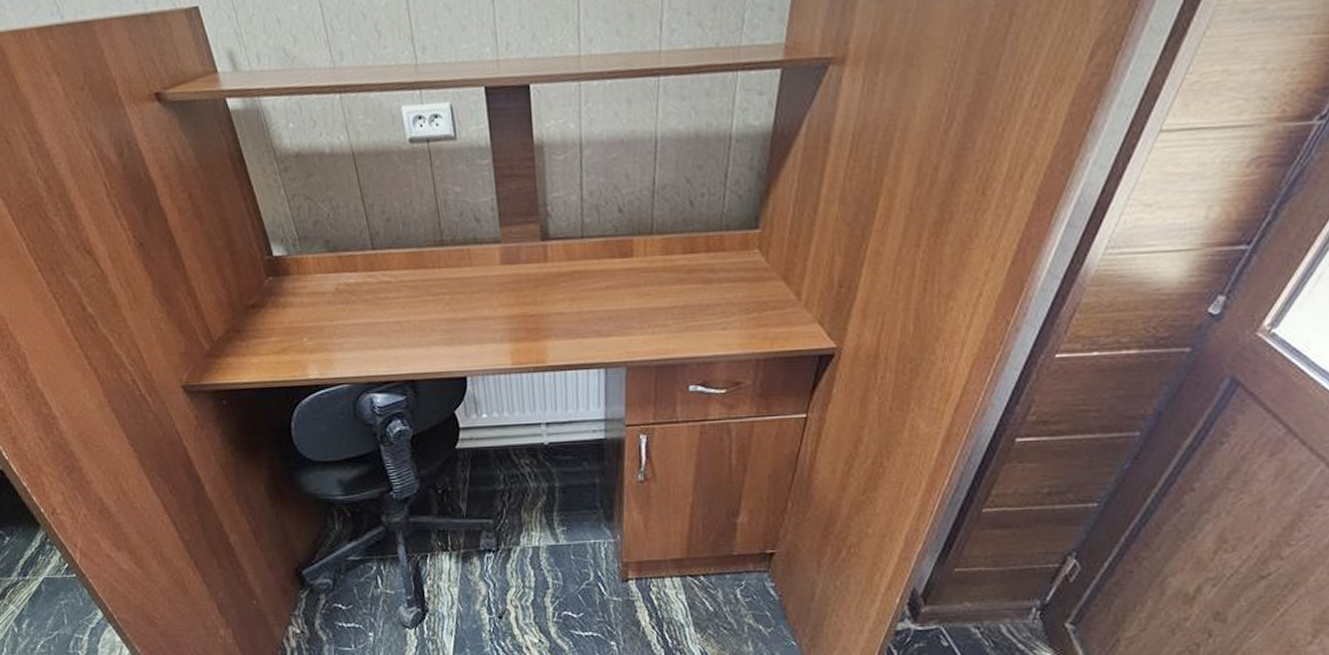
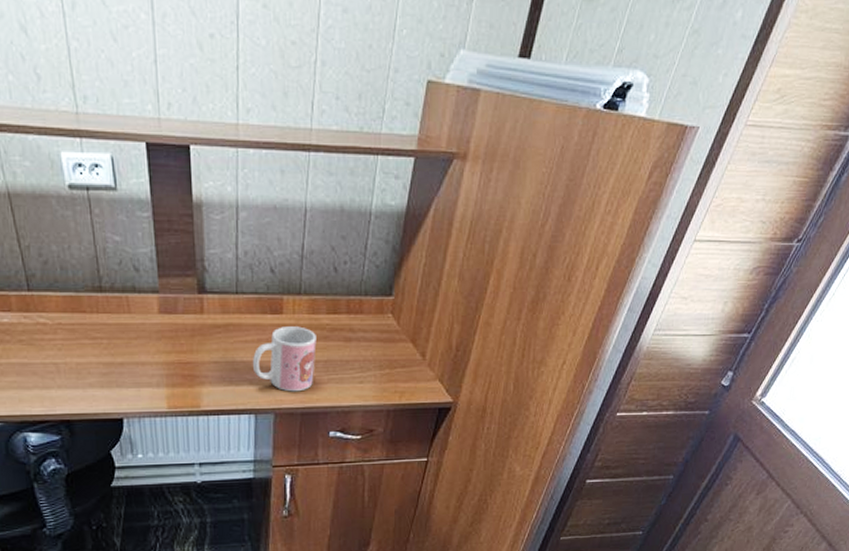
mug: none [600,269,672,343] -> present [252,326,316,392]

